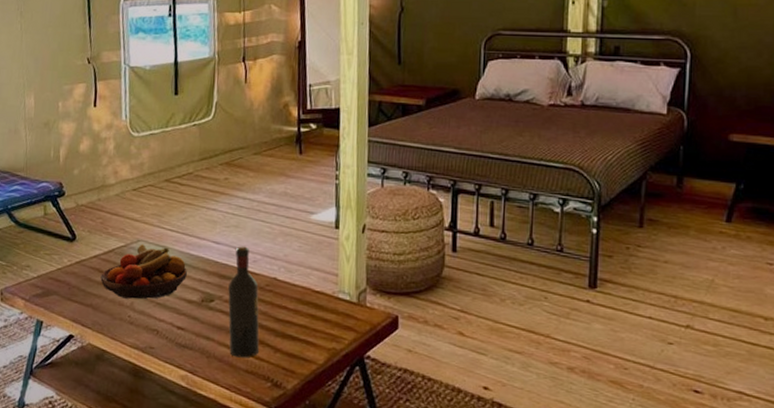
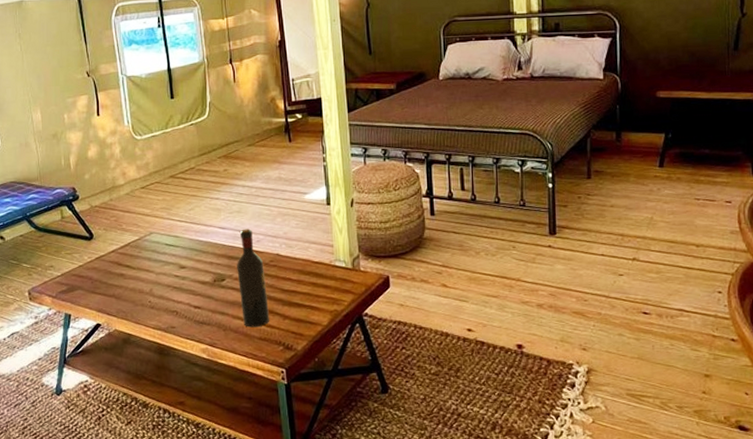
fruit bowl: present [100,243,187,299] -> none [120,235,198,286]

